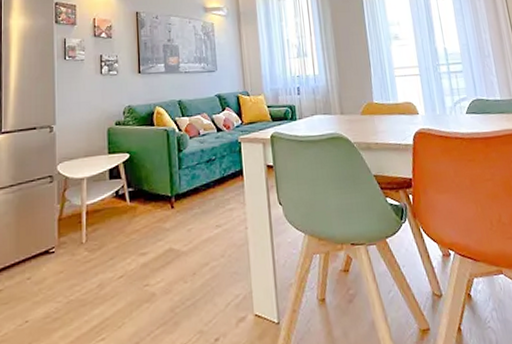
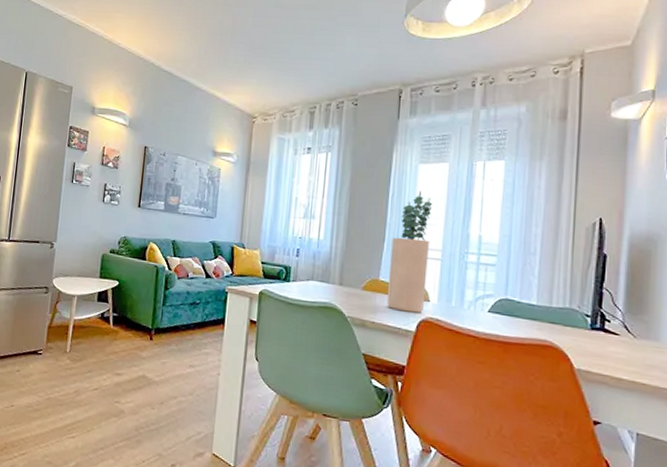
vase: none [376,17,416,128] -> present [386,190,433,313]

